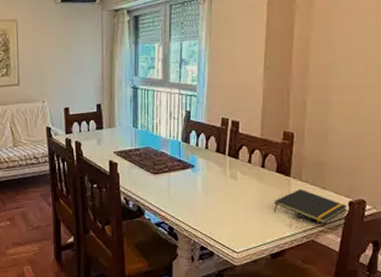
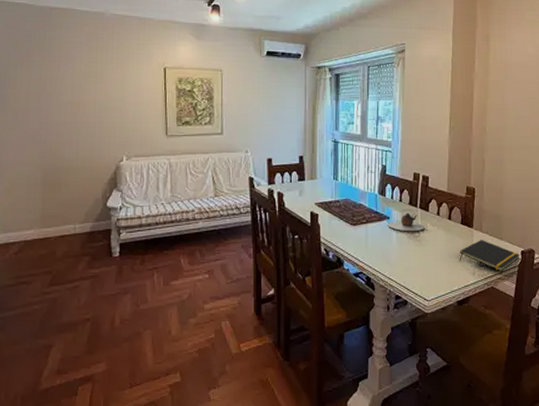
teapot: none [191,156,233,181] -> present [387,209,424,232]

